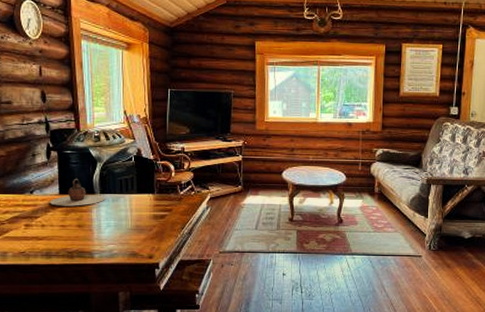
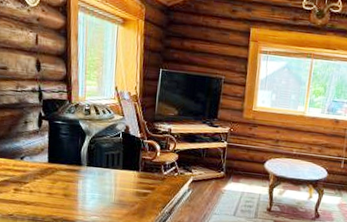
teapot: present [50,179,106,206] -> none [38,149,92,176]

